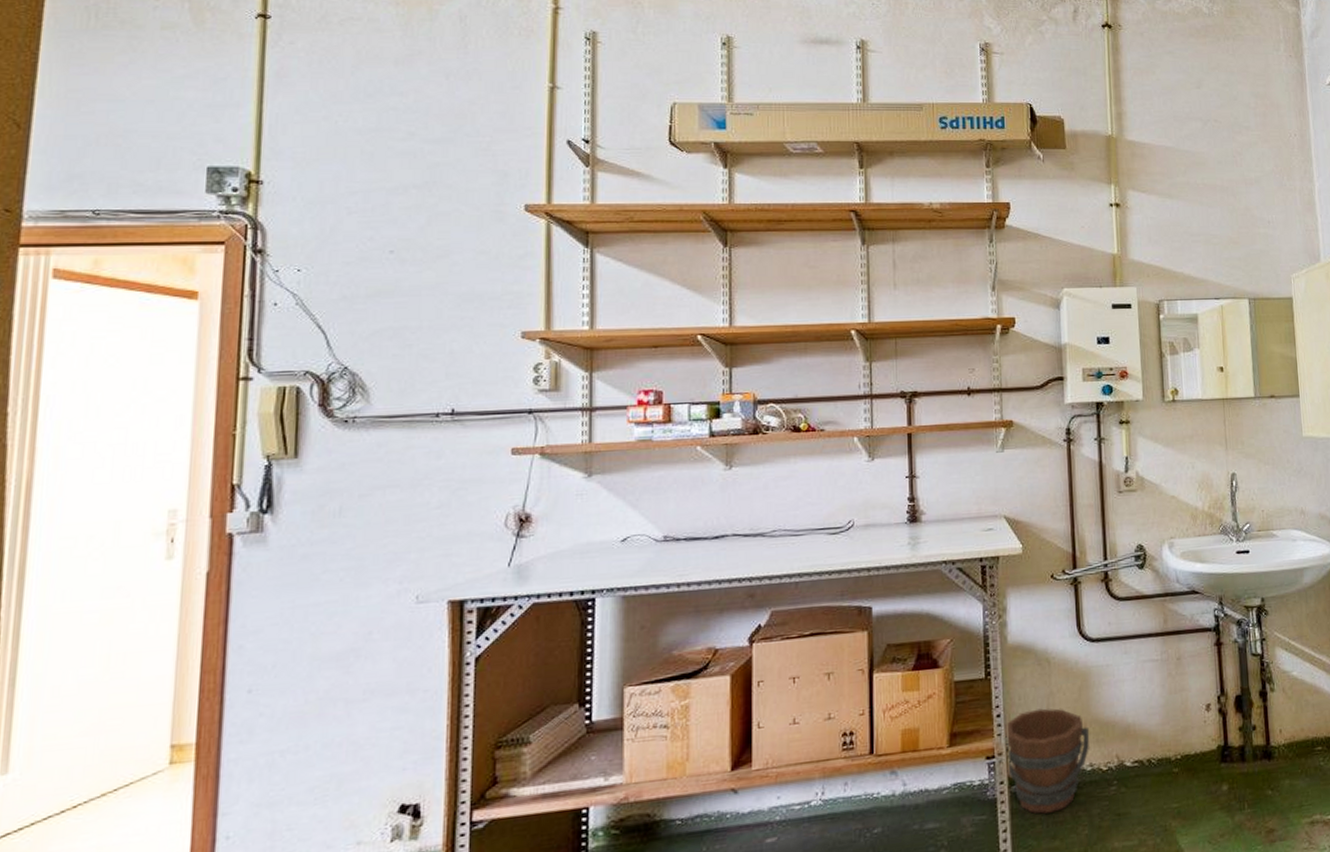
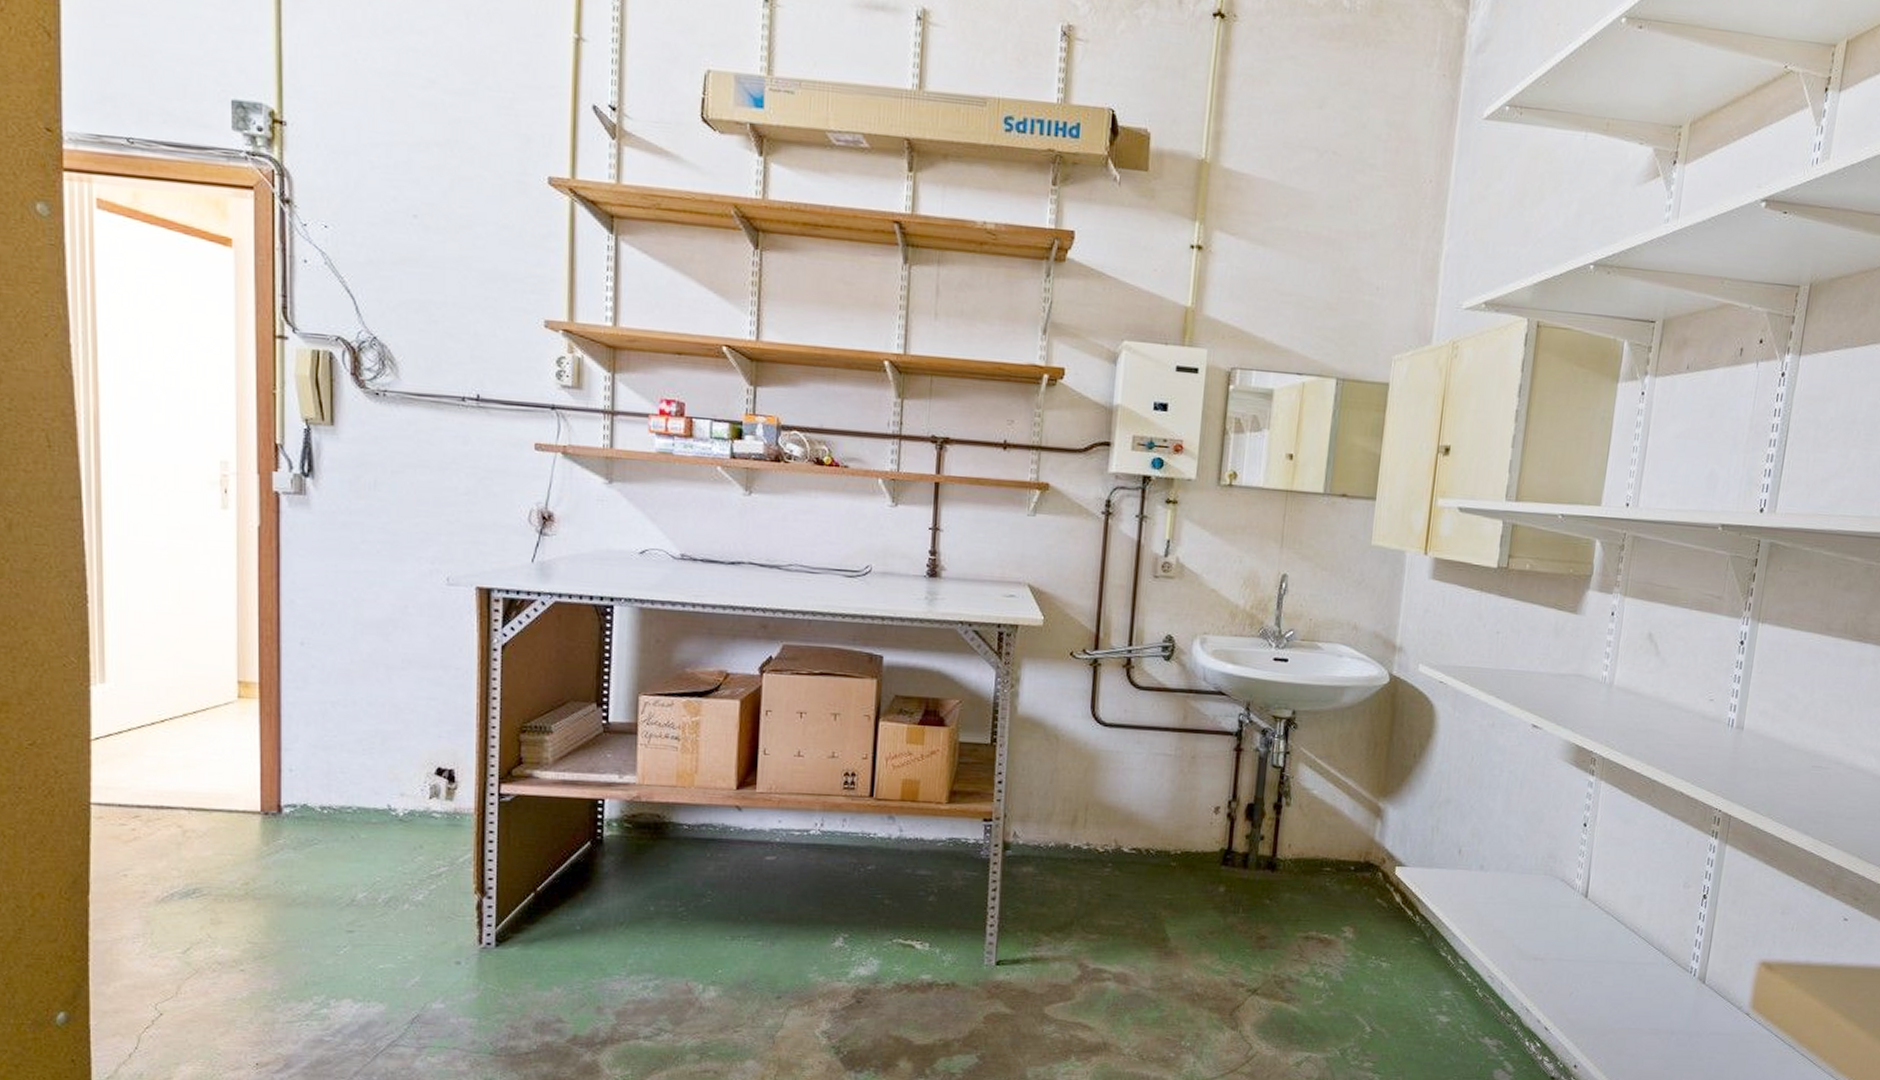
bucket: present [1005,708,1090,814] -> none [1002,782,1091,882]

